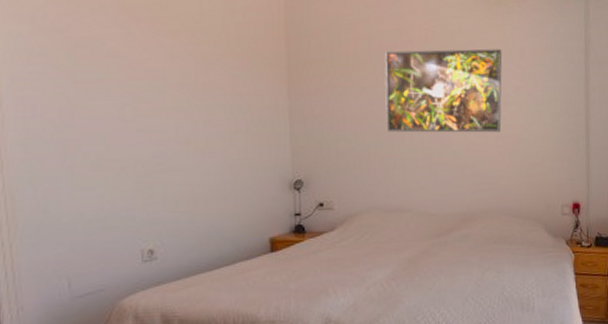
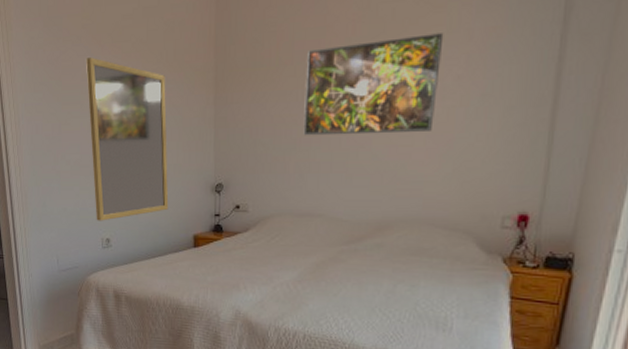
home mirror: none [114,30,236,229] -> present [86,57,169,221]

